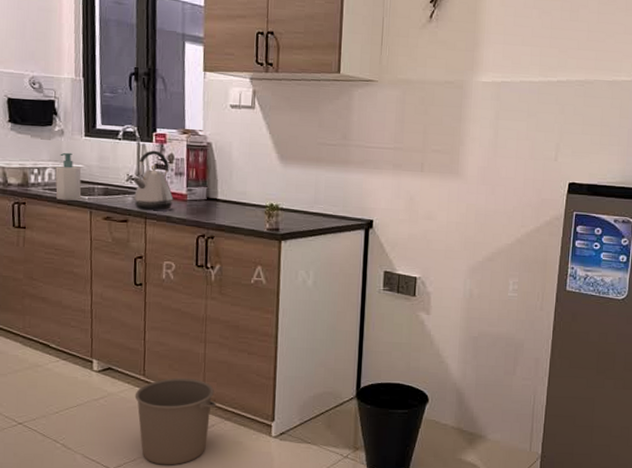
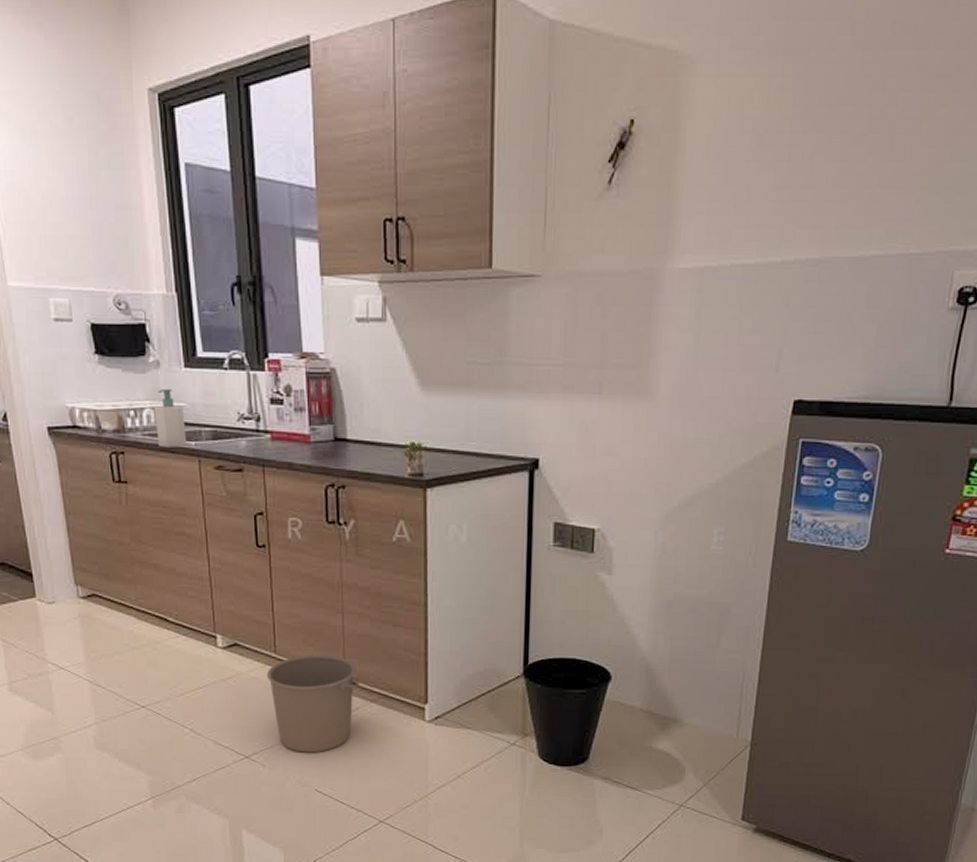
kettle: present [133,150,174,211] -> none [246,381,295,457]

